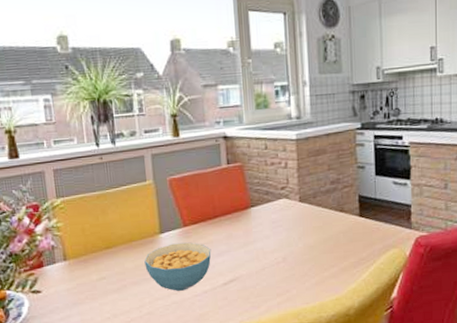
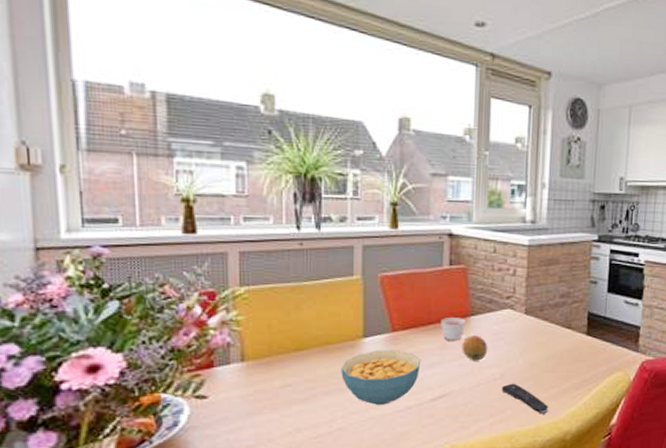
candle: none [225,210,247,231] -> present [441,318,465,341]
fruit: none [245,224,269,248] -> present [461,335,488,361]
remote control: none [285,265,330,292] -> present [501,383,548,414]

